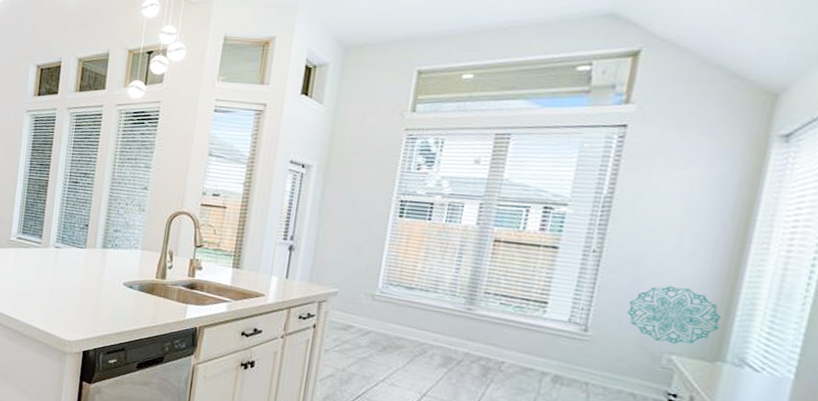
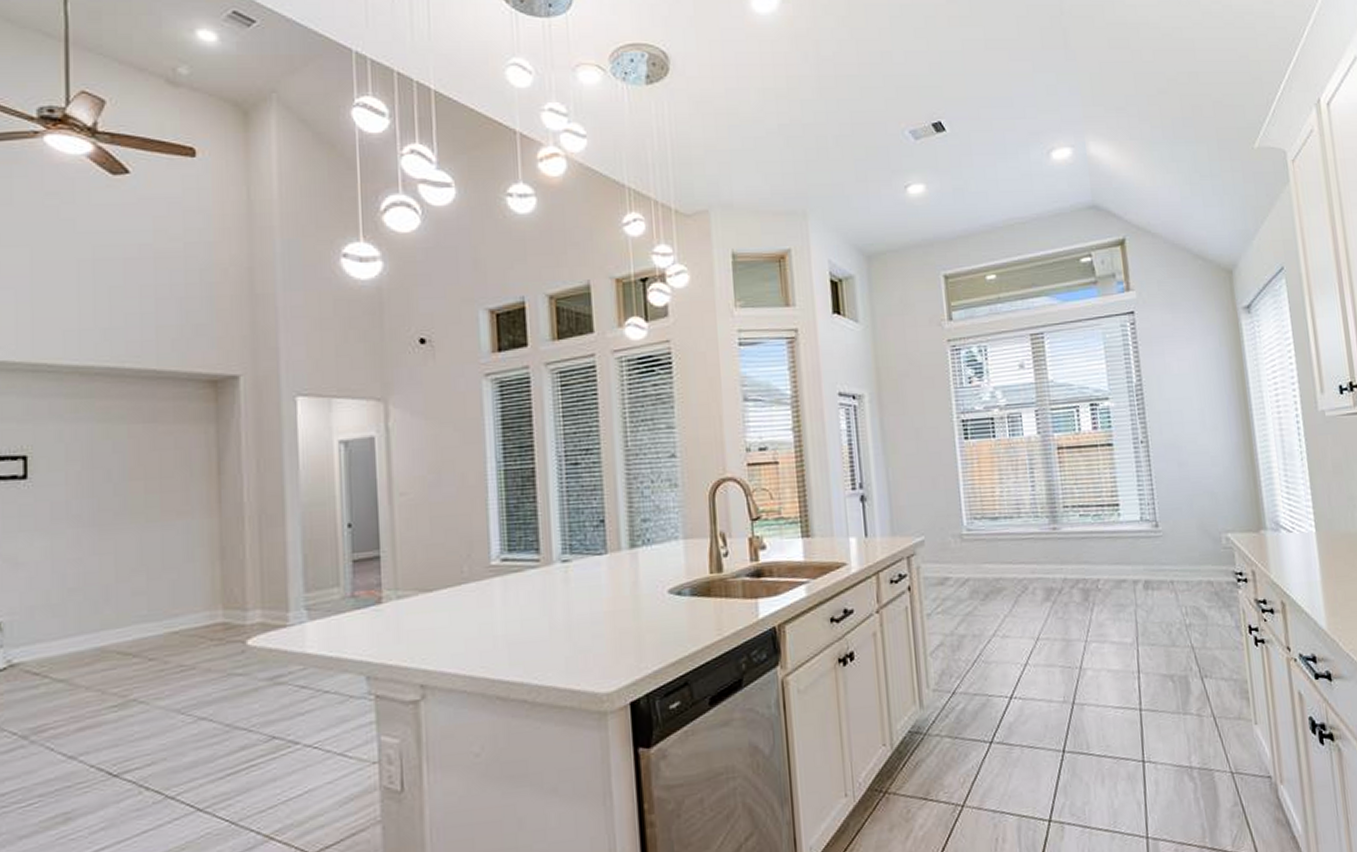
wall decoration: present [628,285,721,344] -> none [1181,462,1253,522]

